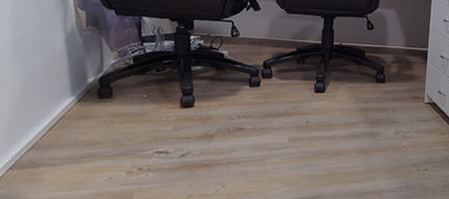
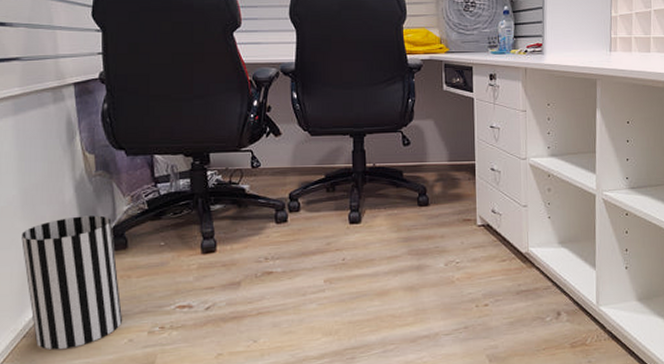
wastebasket: none [12,65,105,181] -> present [21,215,123,349]

